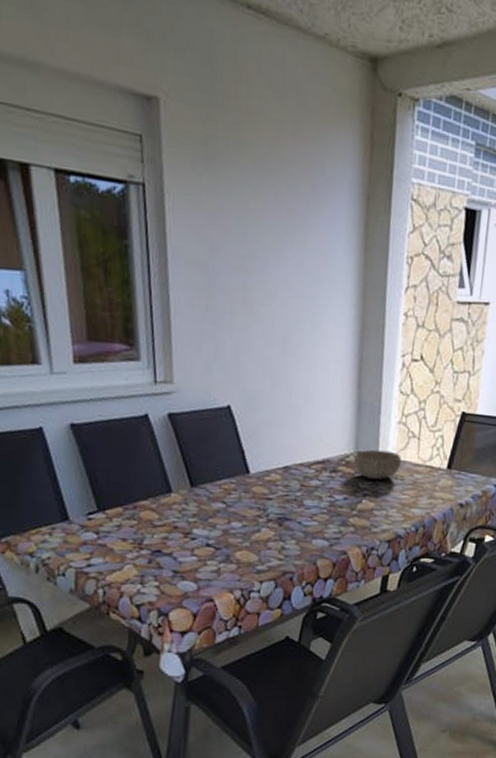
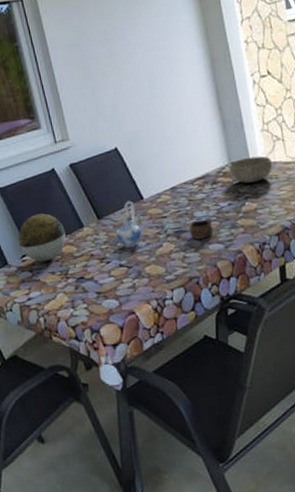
decorative ball: none [87,466,148,525] -> present [18,213,66,262]
ceramic pitcher: none [208,472,241,528] -> present [114,201,143,249]
cup: none [293,509,322,532] -> present [189,217,214,240]

